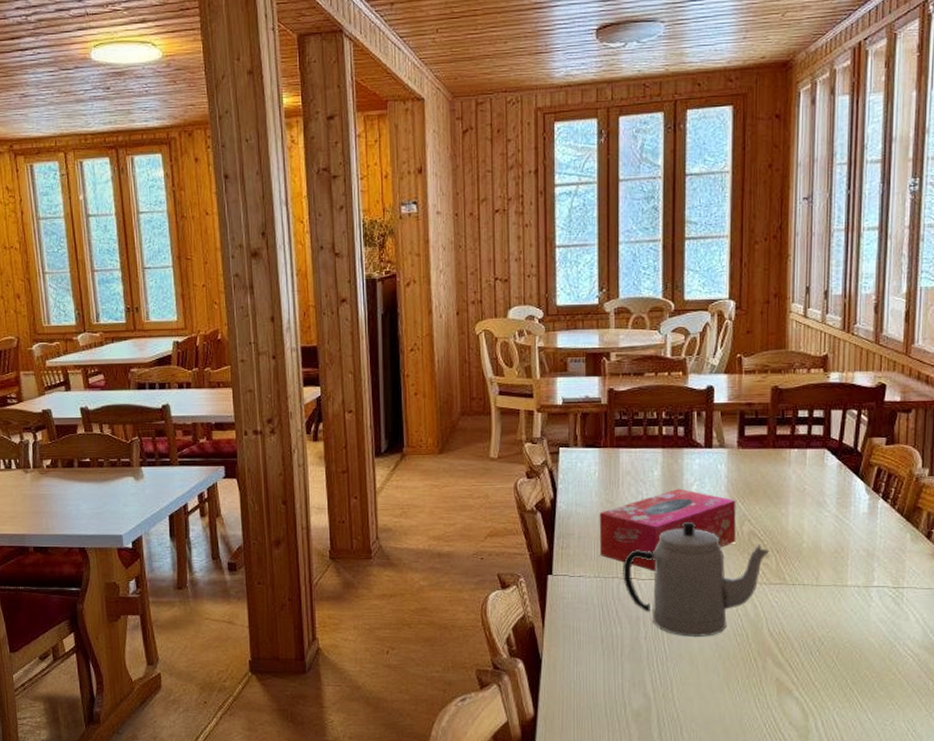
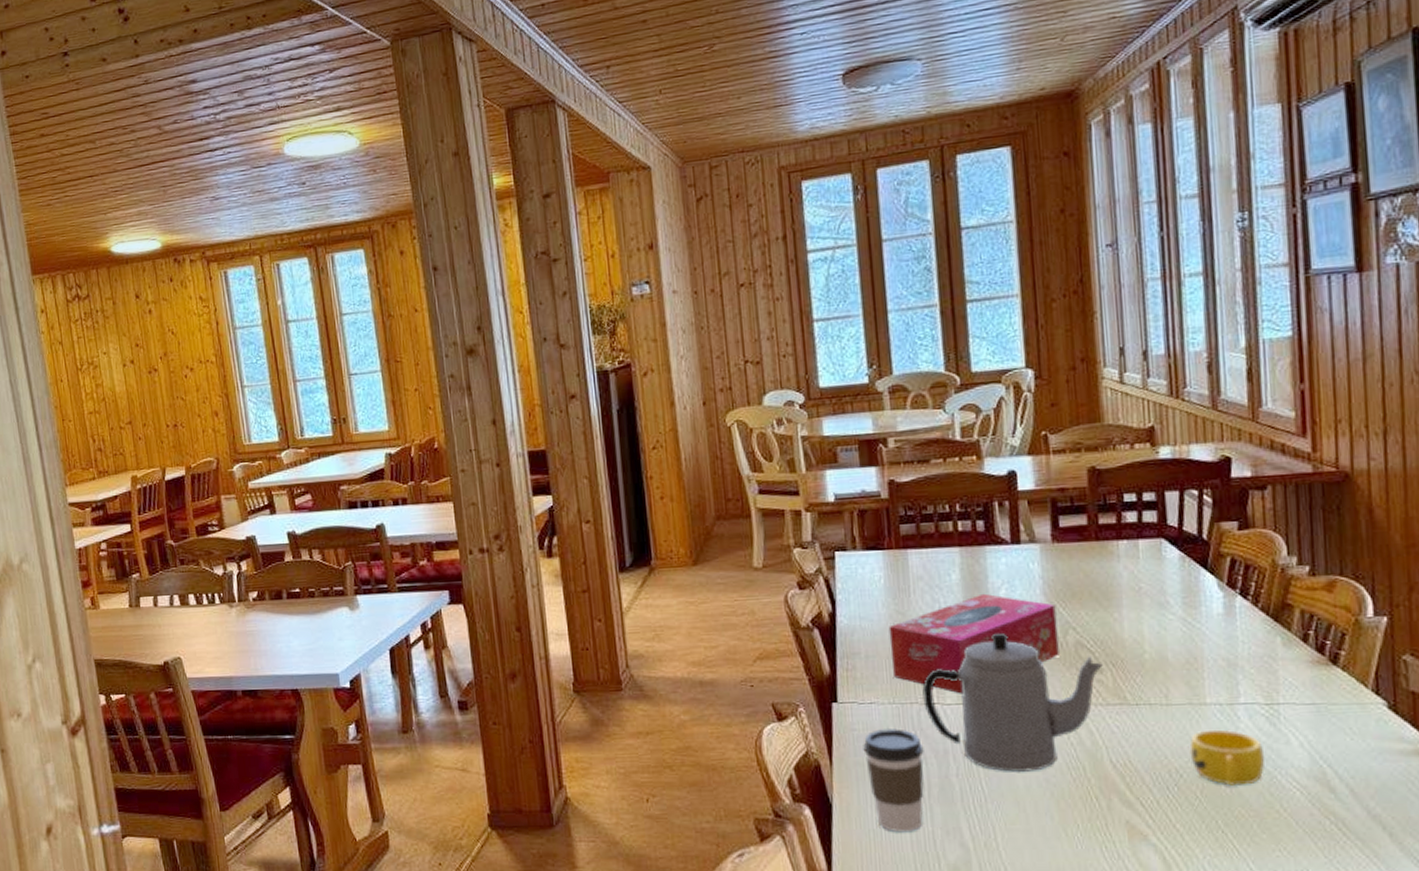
coffee cup: none [571,598,620,684] -> present [863,729,924,833]
cup: none [831,607,889,652] -> present [1189,729,1265,786]

